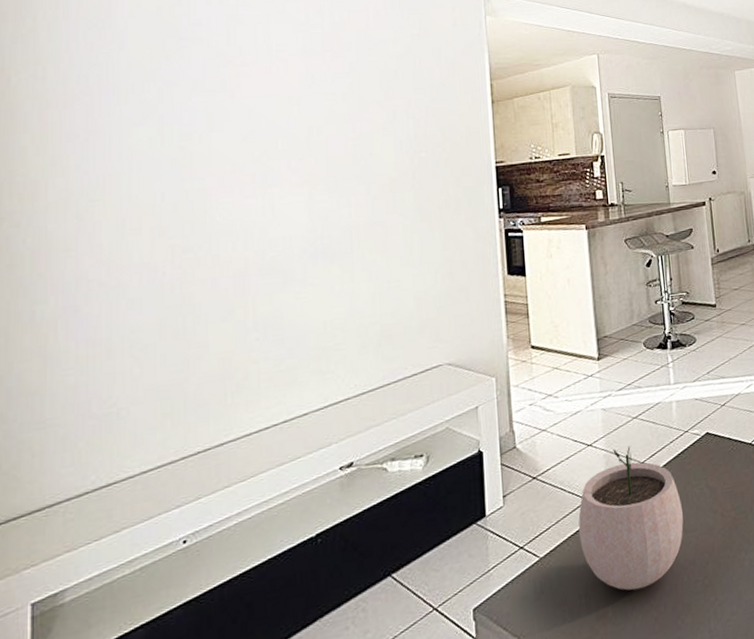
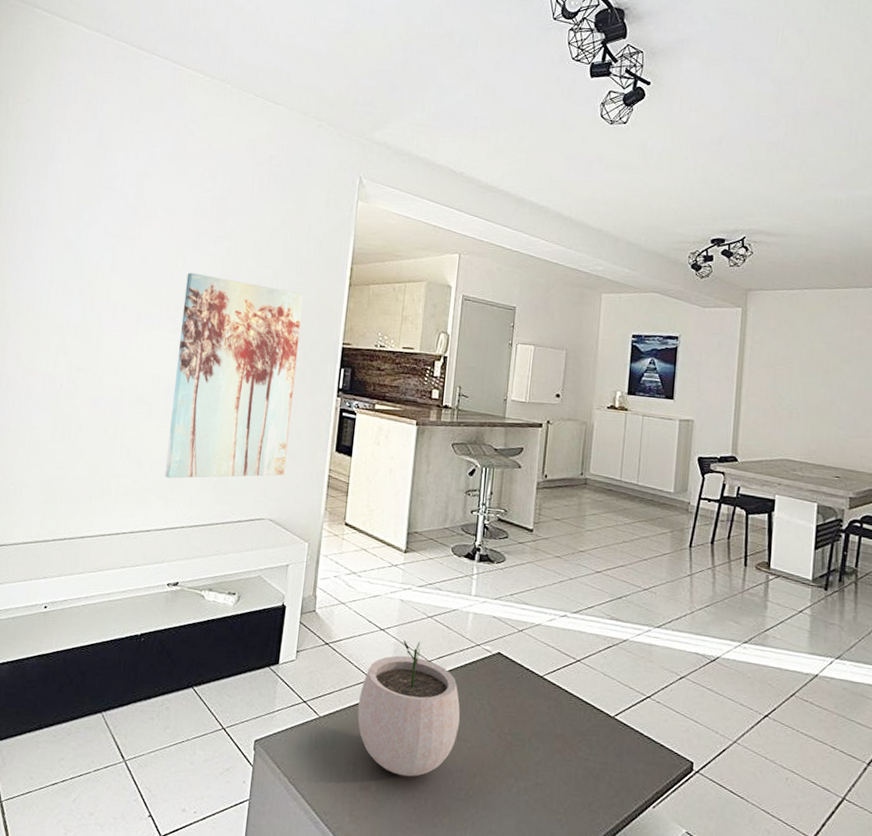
wall art: none [306,116,456,349] -> present [164,272,304,479]

